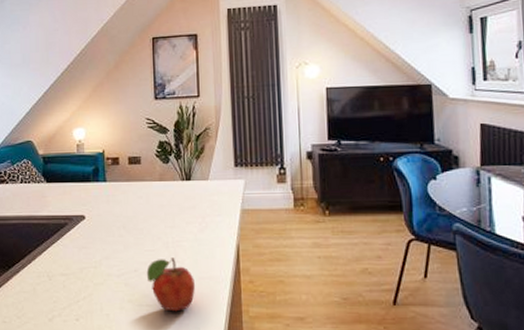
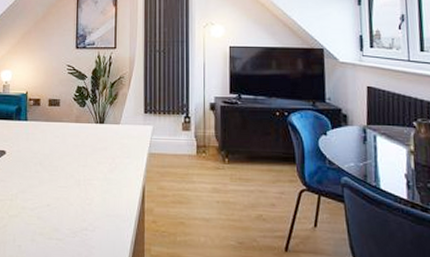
fruit: present [146,258,195,312] -> none [58,195,102,247]

